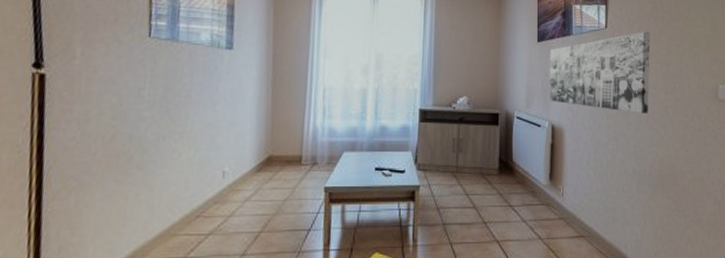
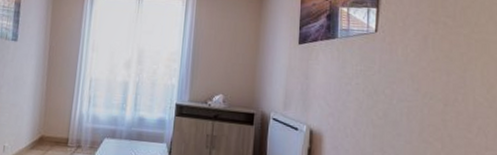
wall art: present [549,31,651,114] -> none [308,37,429,126]

